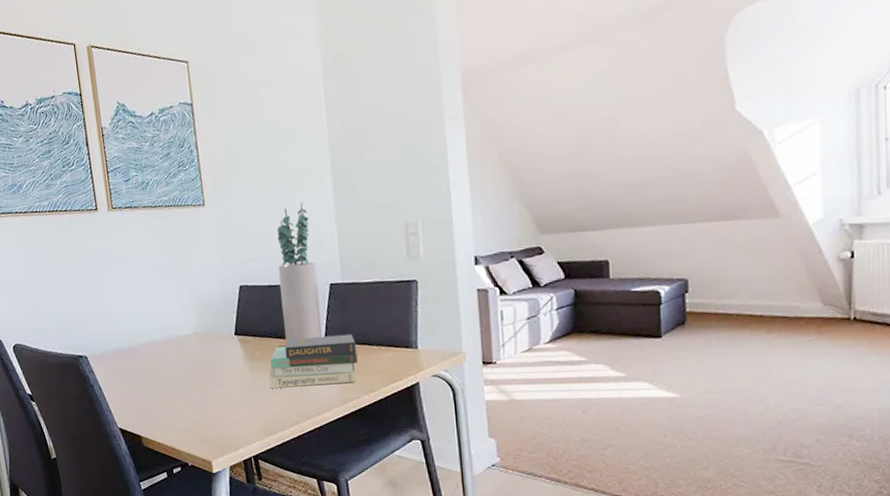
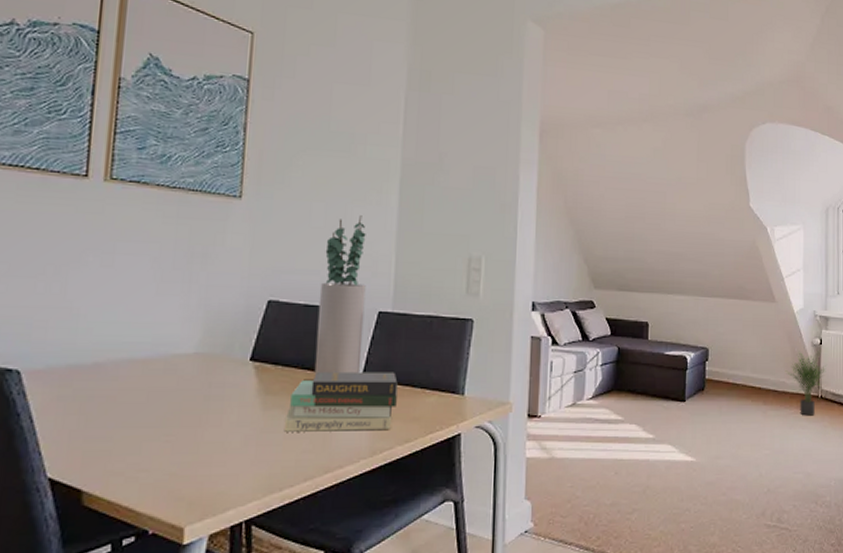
potted plant: none [797,264,862,342] -> present [785,350,826,416]

